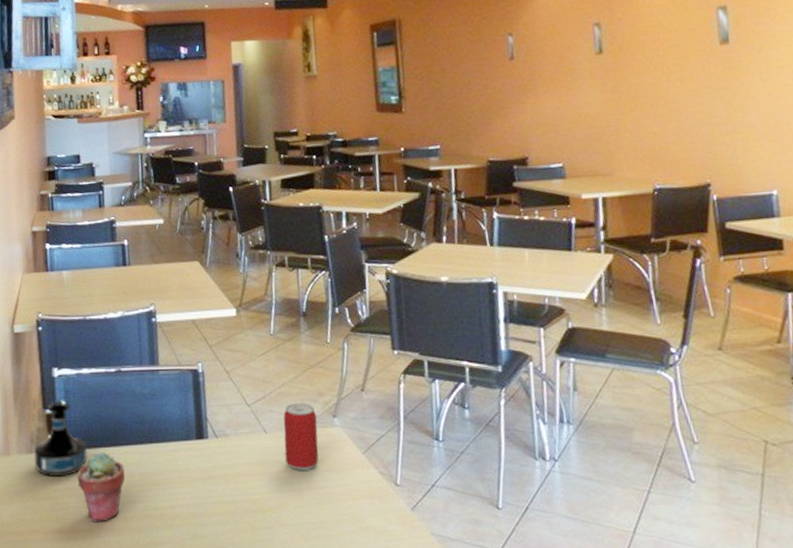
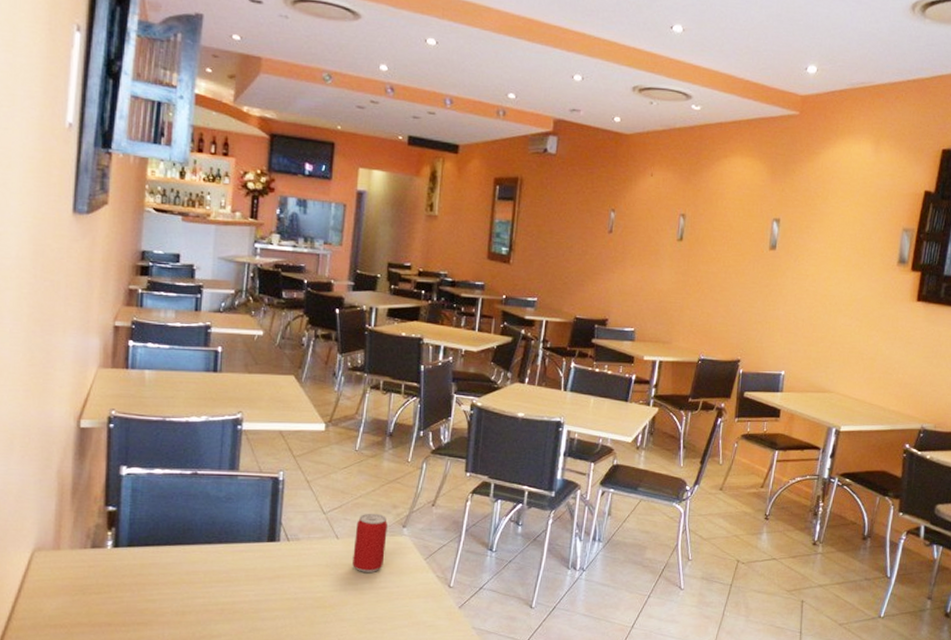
tequila bottle: present [34,400,88,476] -> none [89,498,150,572]
potted succulent: present [77,451,126,523] -> none [135,550,189,616]

